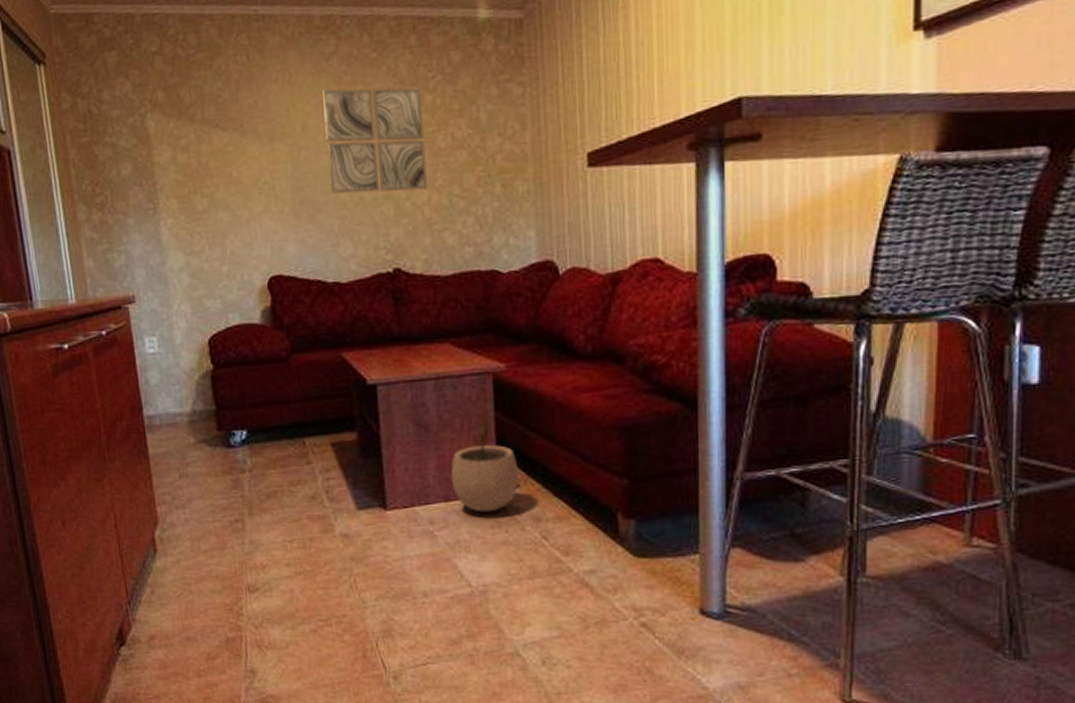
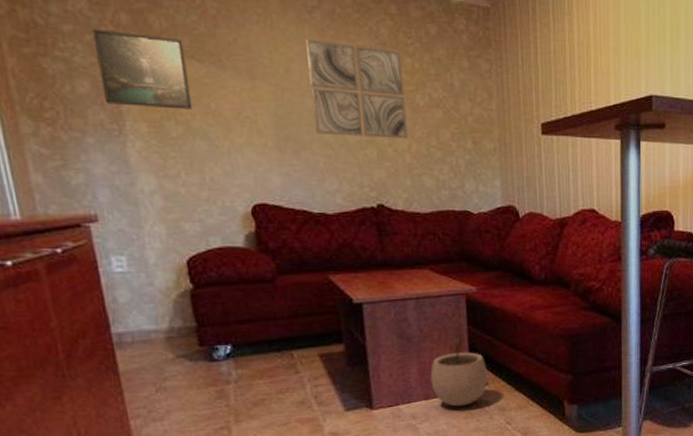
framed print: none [134,109,217,184] -> present [91,28,193,110]

